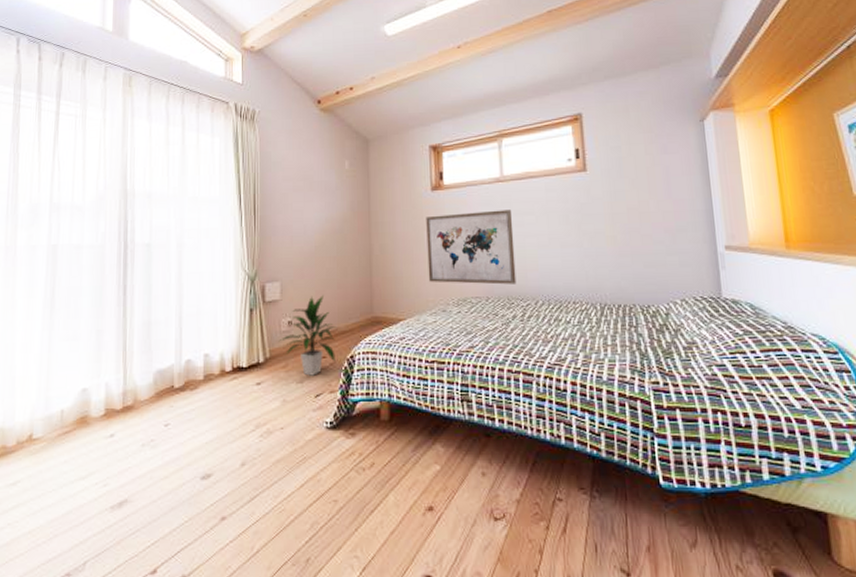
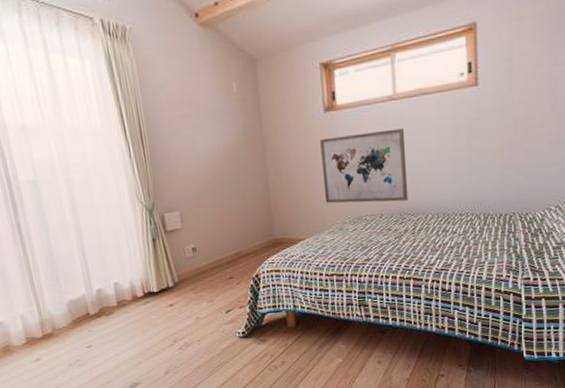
indoor plant: present [279,294,338,376] -> none [185,220,242,295]

